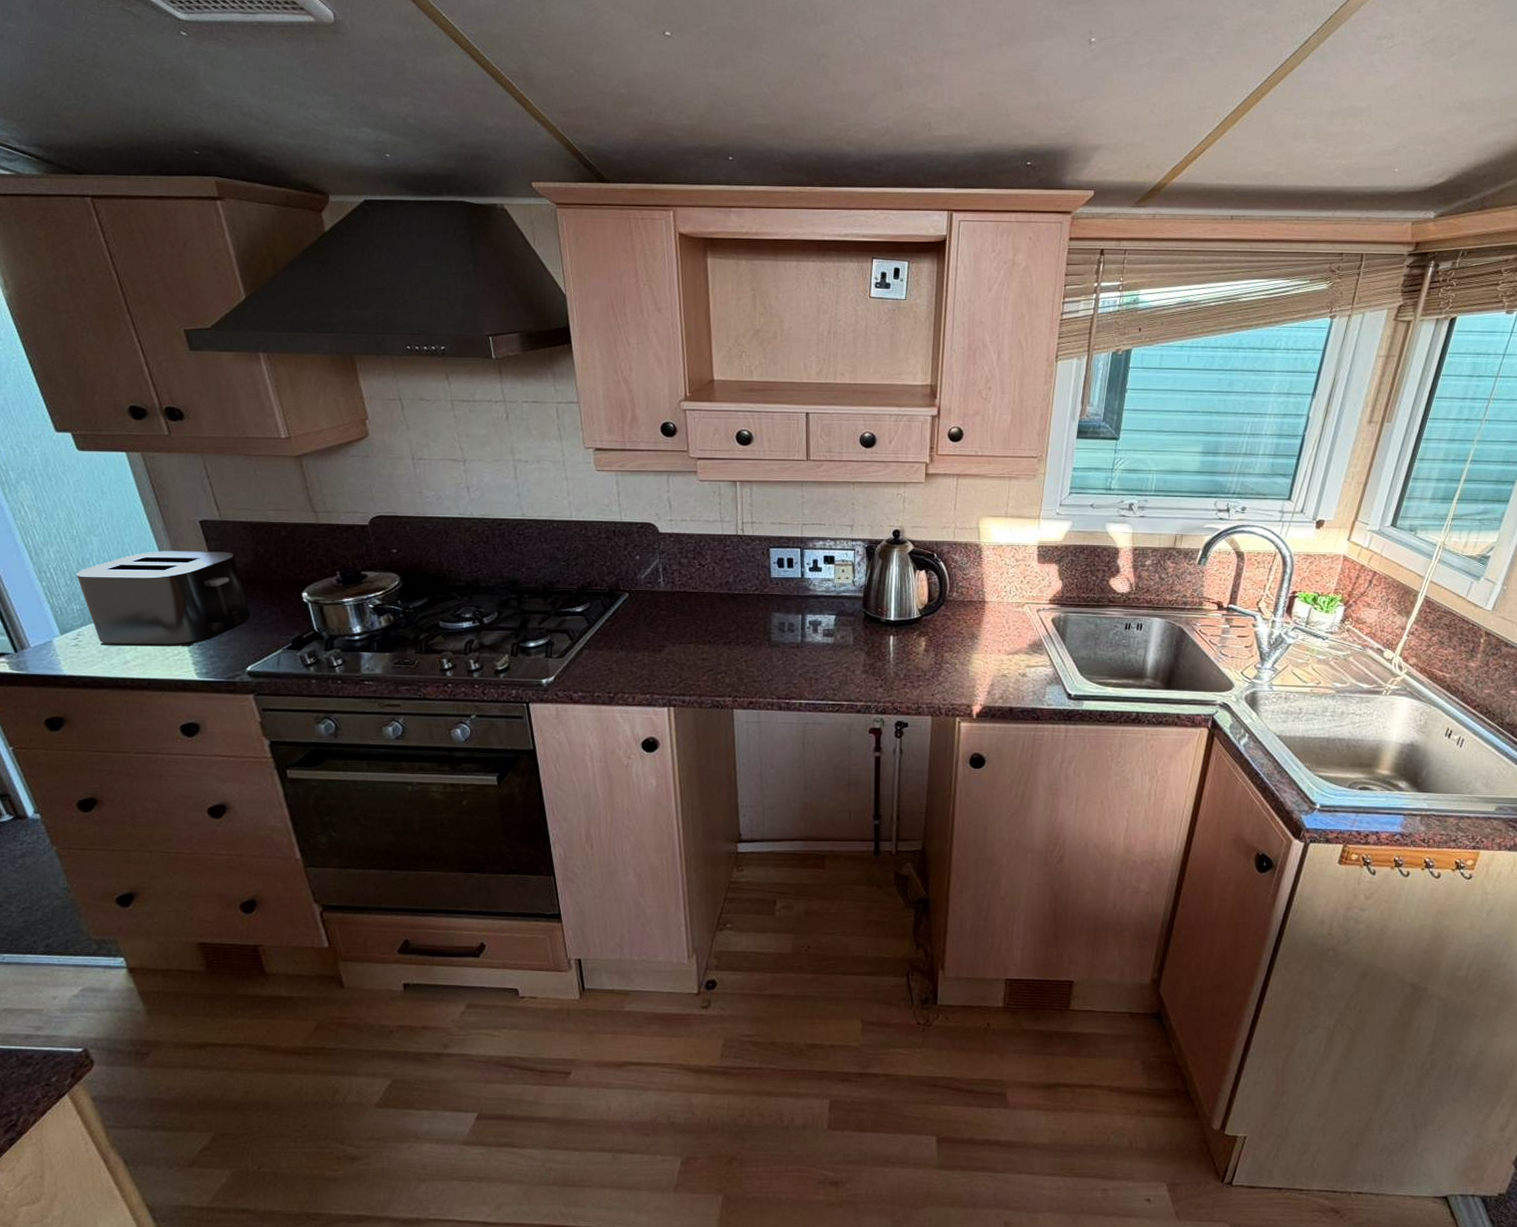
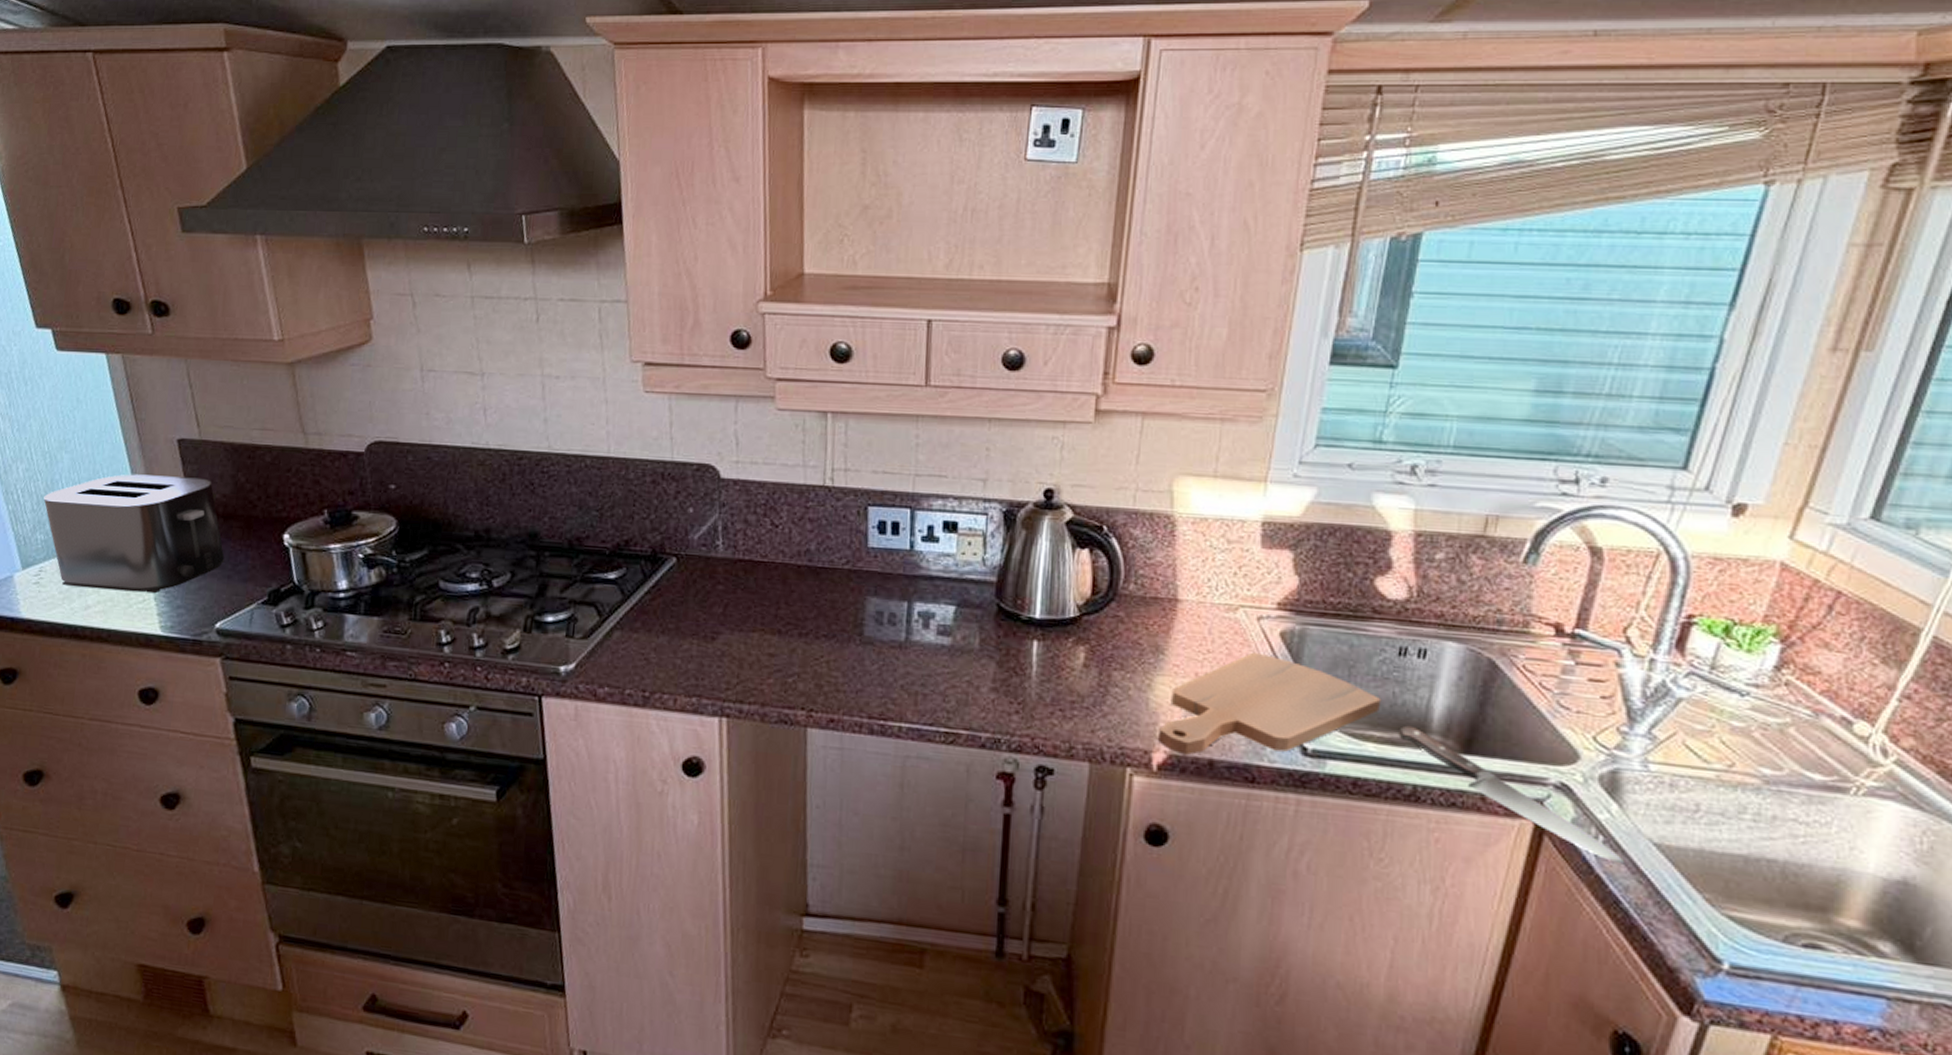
cutting board: none [975,633,1116,706] -> present [1157,652,1382,756]
kitchen knife: none [1127,674,1261,750] -> present [1398,725,1626,865]

